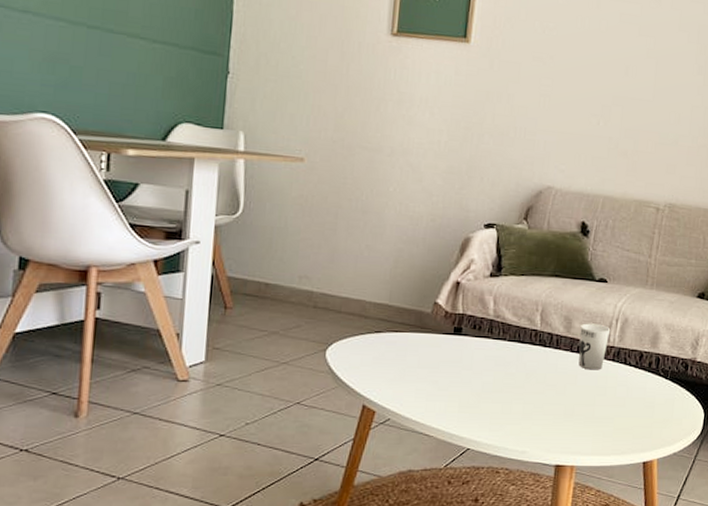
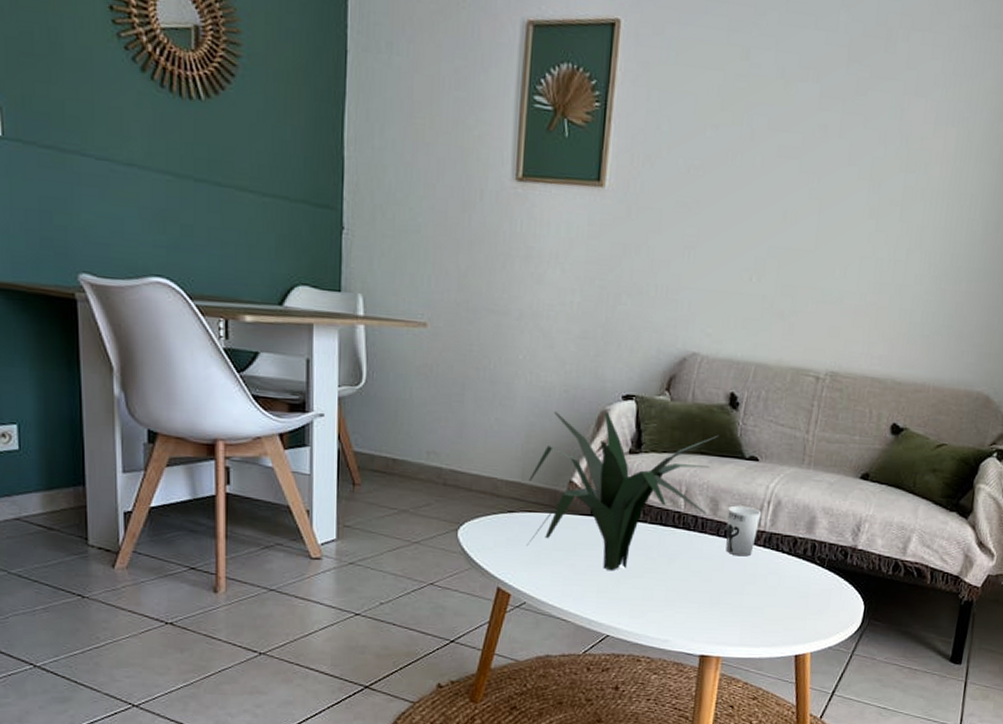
plant: none [392,238,572,387] -> present [526,411,720,572]

